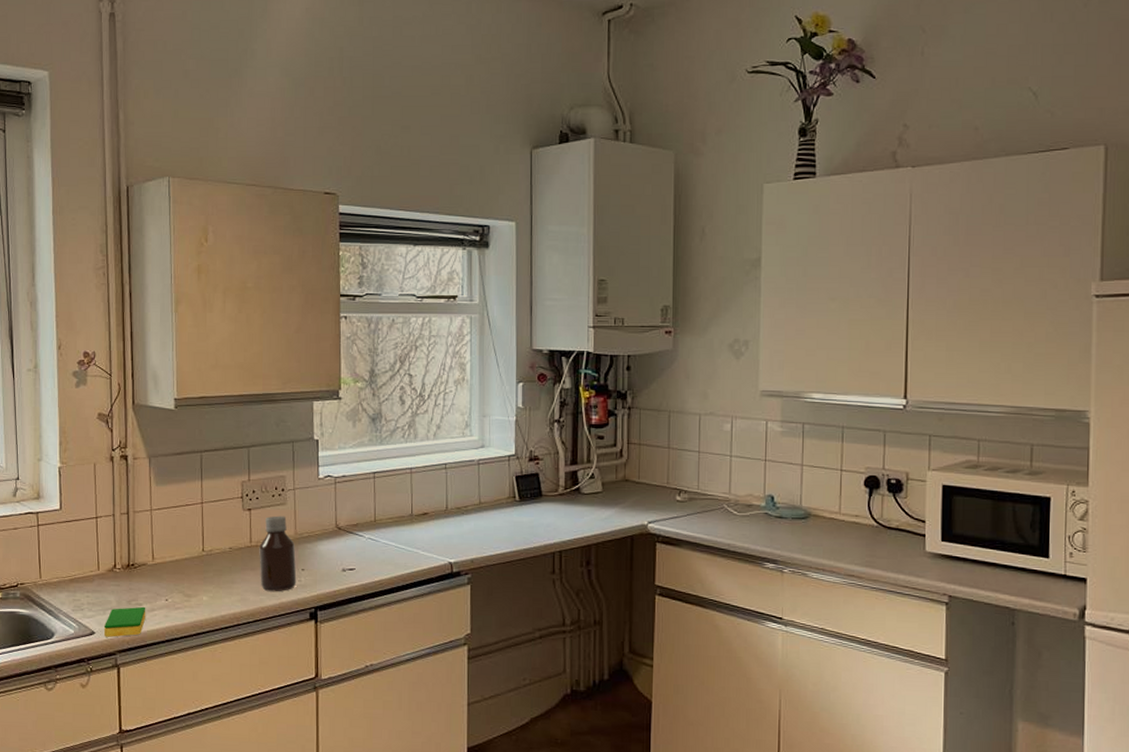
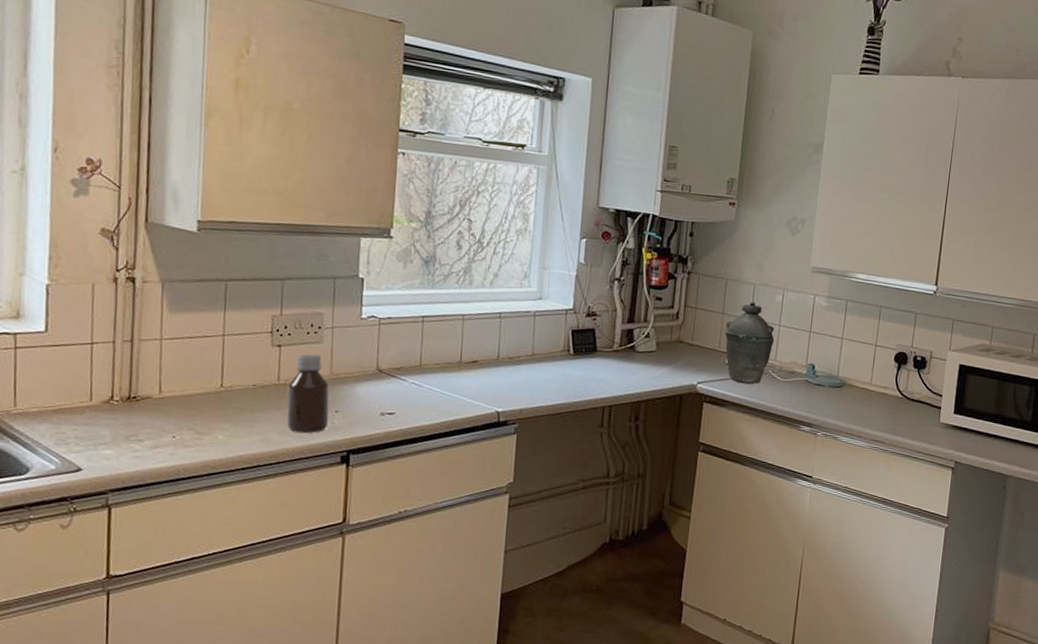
dish sponge: present [103,606,146,637] -> none [93,443,148,475]
kettle: none [672,433,727,521] -> present [724,301,775,384]

